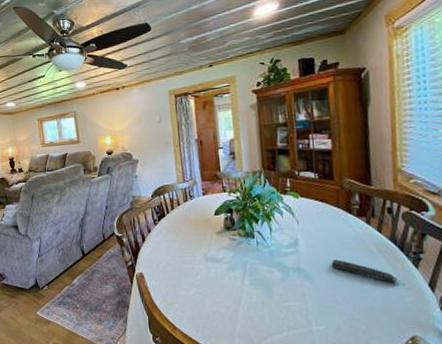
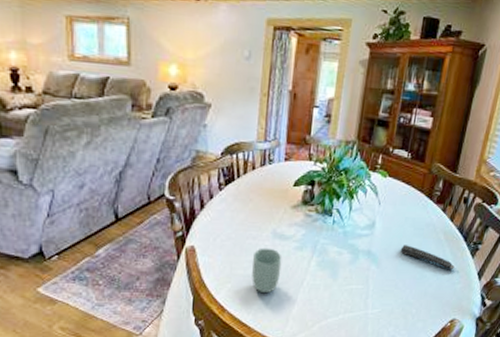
cup: none [191,270,219,311] -> present [251,248,282,292]

